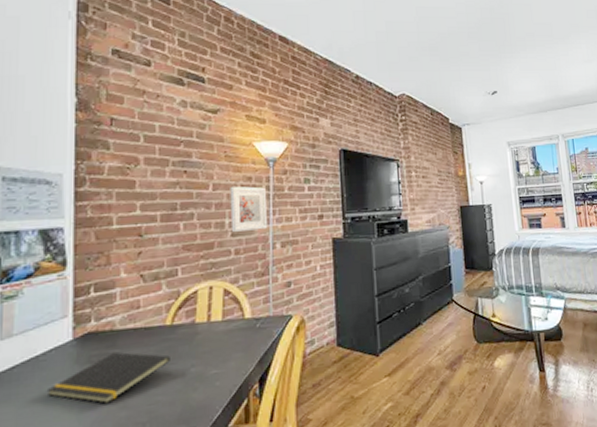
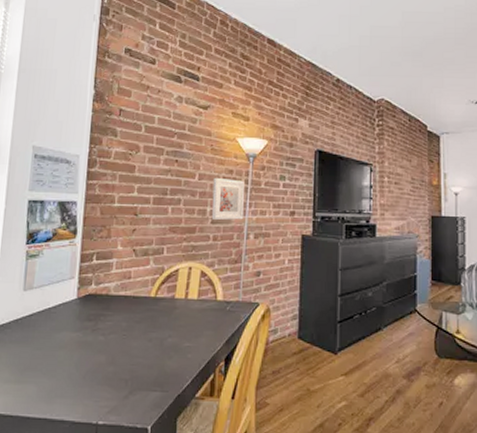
notepad: present [46,352,170,404] -> none [54,314,152,357]

